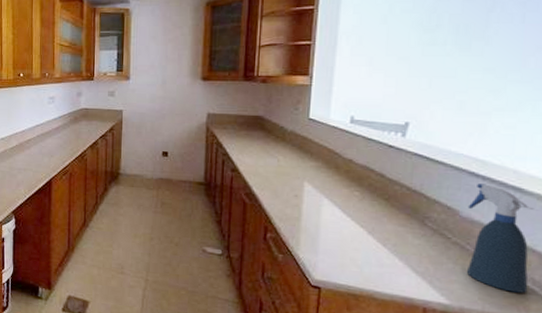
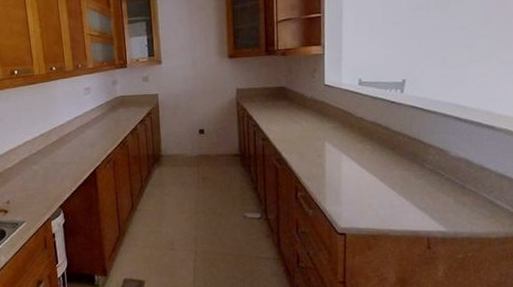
spray bottle: present [467,184,535,293] -> none [455,126,503,213]

